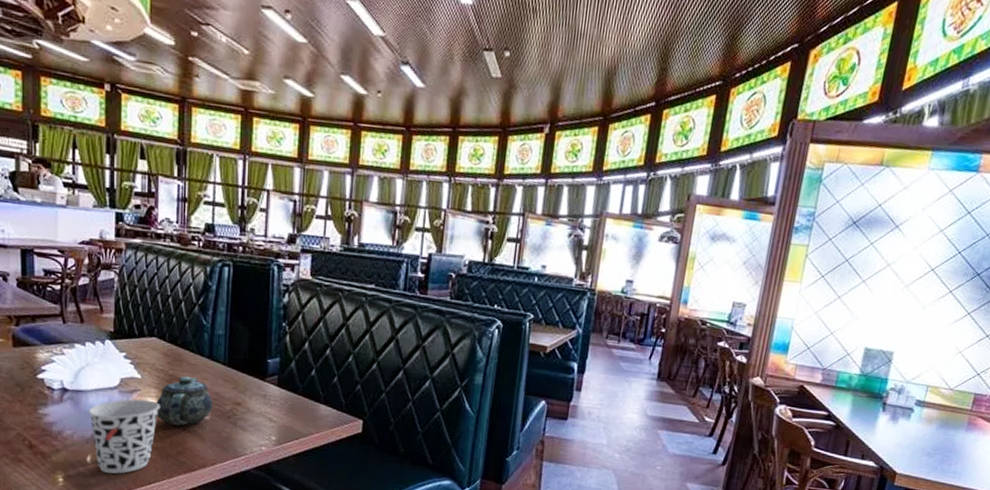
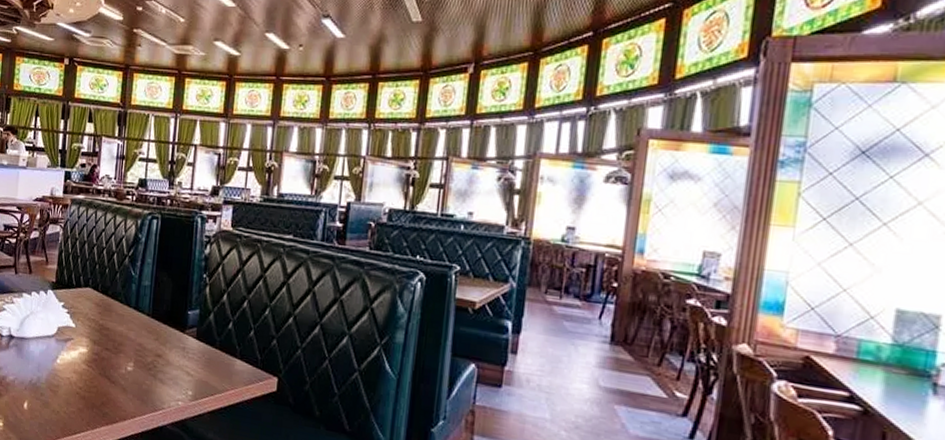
cup: present [88,399,160,474] -> none [29,347,90,422]
teapot: present [156,376,214,426] -> none [85,326,137,376]

